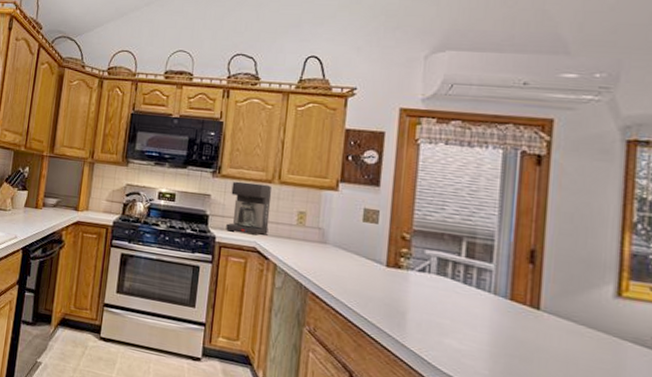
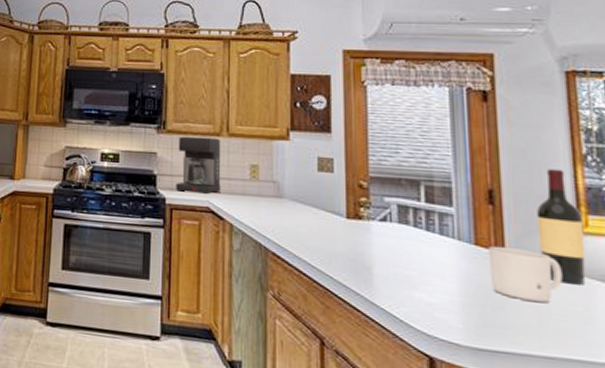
mug: none [521,302,595,358] -> present [488,246,563,303]
wine bottle: none [575,233,624,346] -> present [535,168,586,285]

